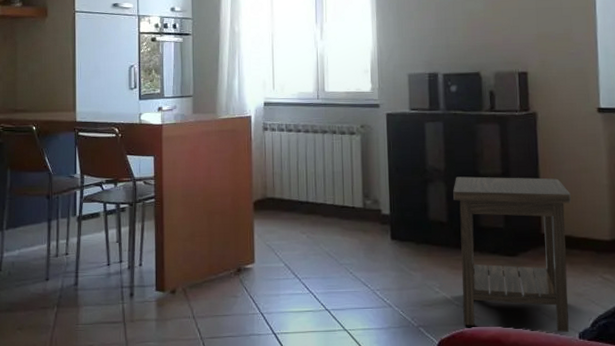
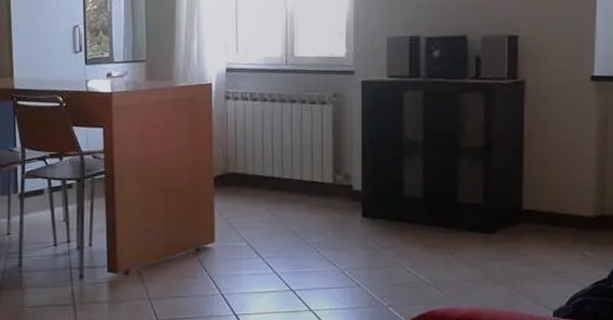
side table: present [453,176,571,333] -> none [431,150,555,311]

